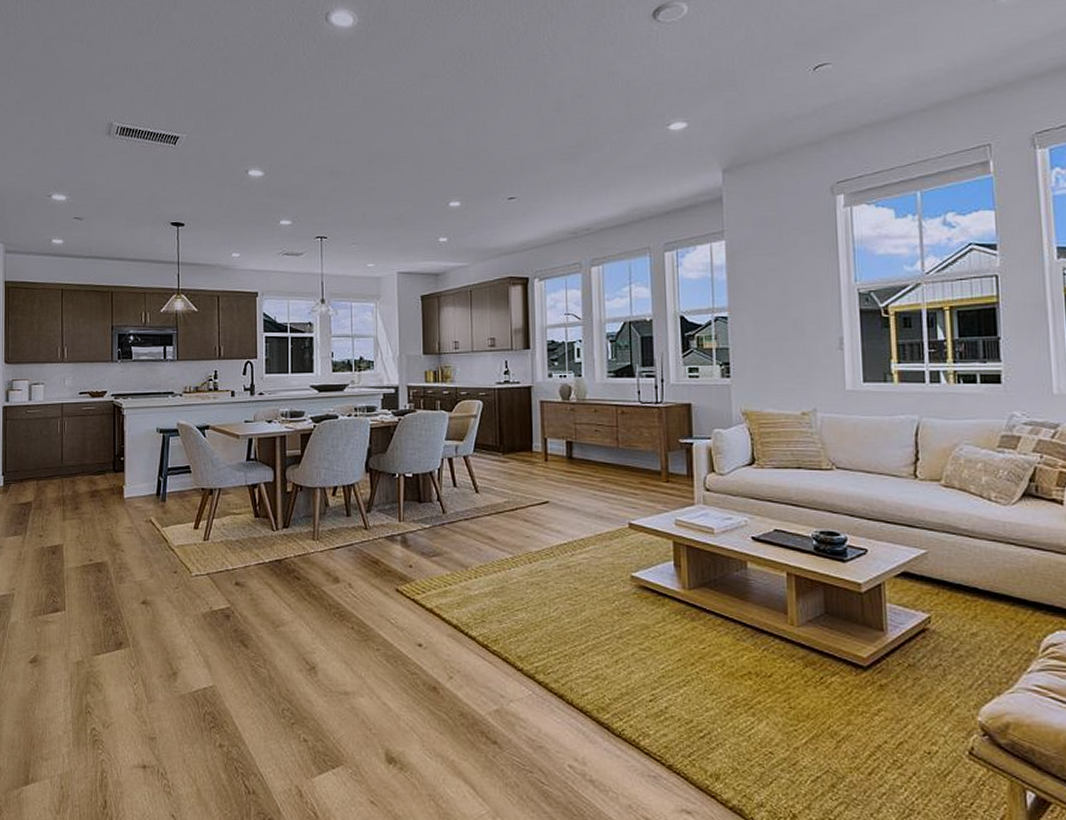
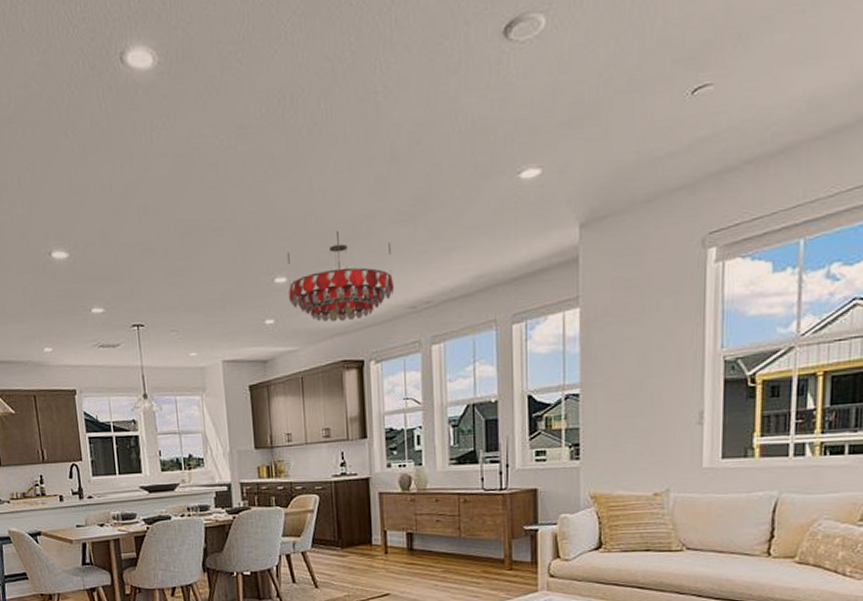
chandelier: none [461,165,558,243] -> present [286,231,395,323]

